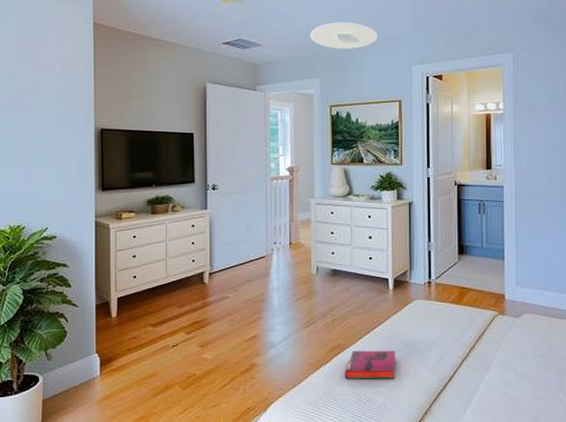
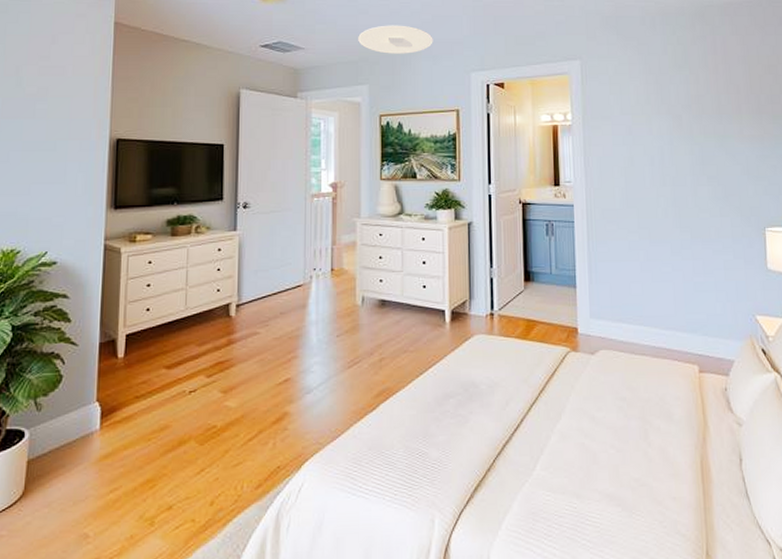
hardback book: present [345,350,396,379] -> none [394,394,453,430]

